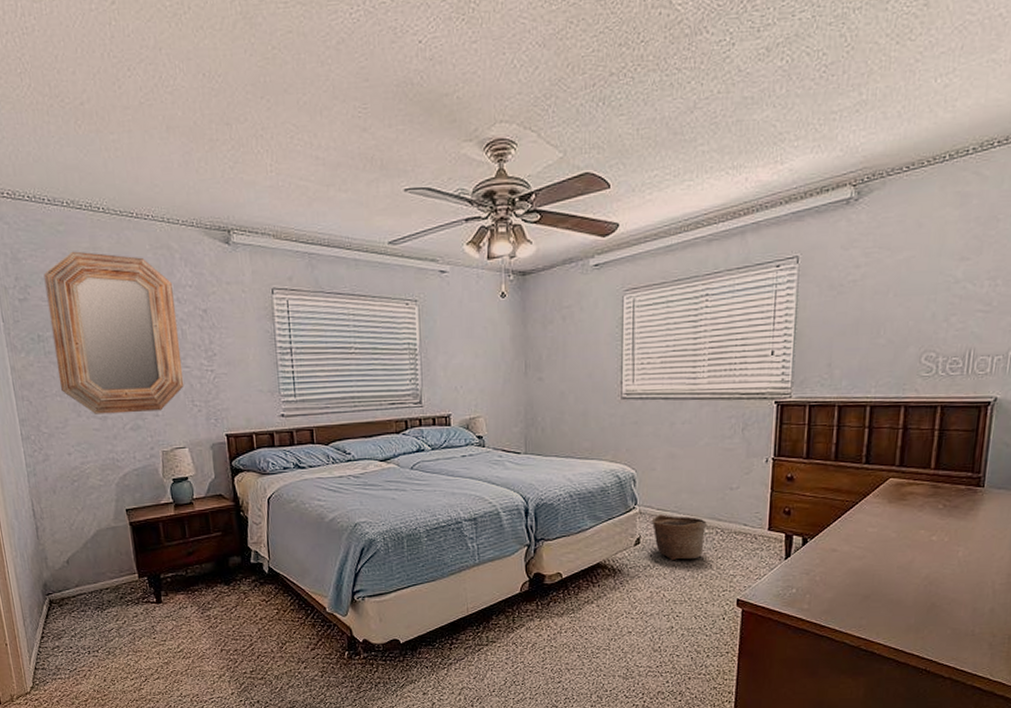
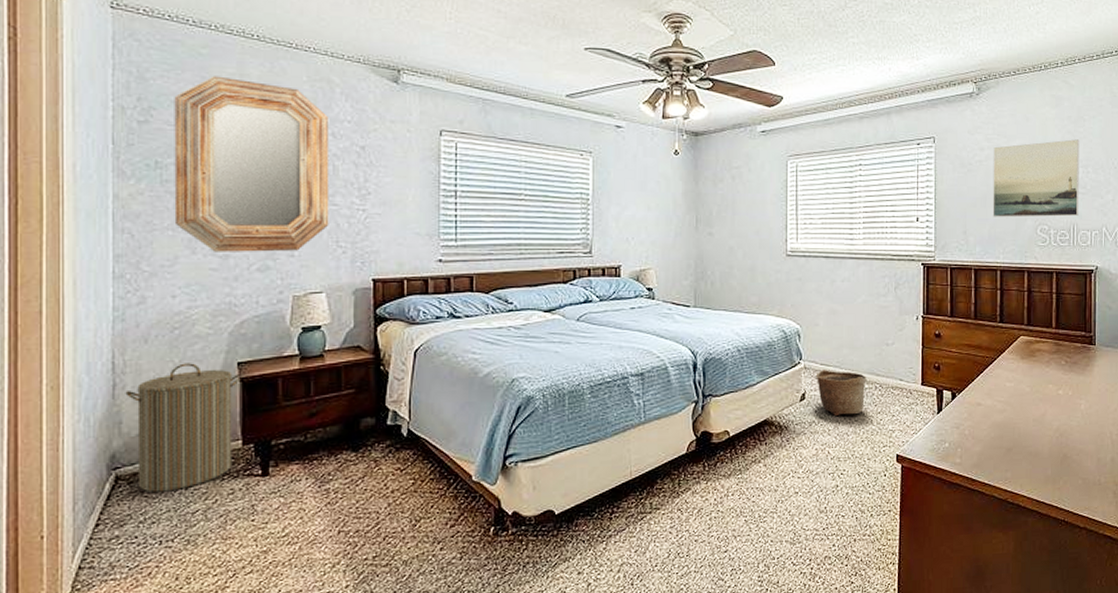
laundry hamper: none [45,510,133,614] -> present [125,363,243,493]
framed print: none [865,245,989,346] -> present [992,139,1080,217]

